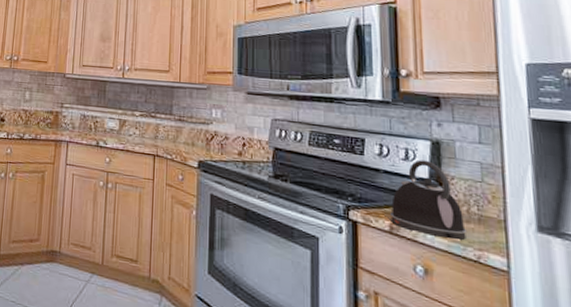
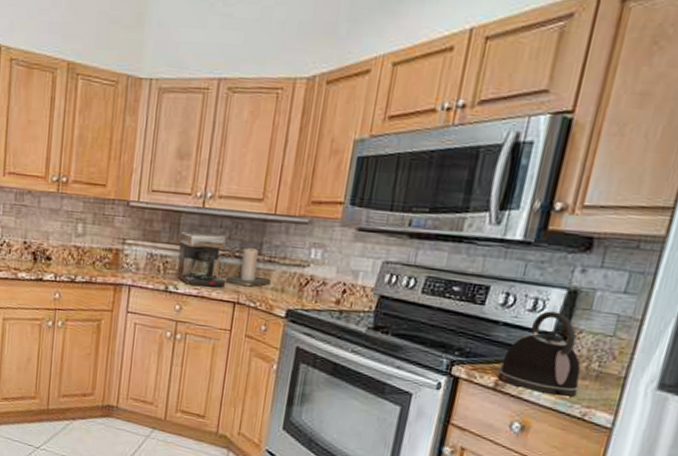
coffee maker: none [105,96,146,143] -> present [176,231,227,288]
paper towel roll: none [145,109,182,142] -> present [225,248,271,287]

